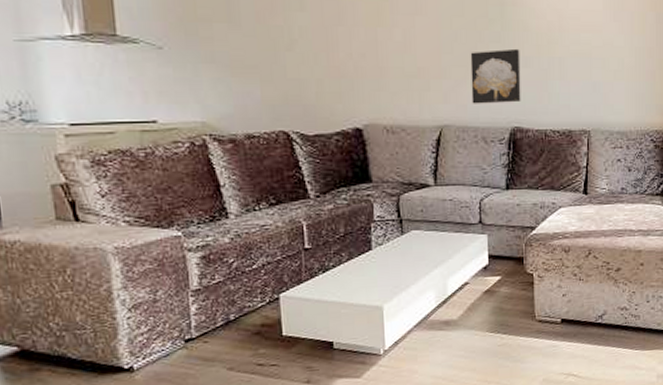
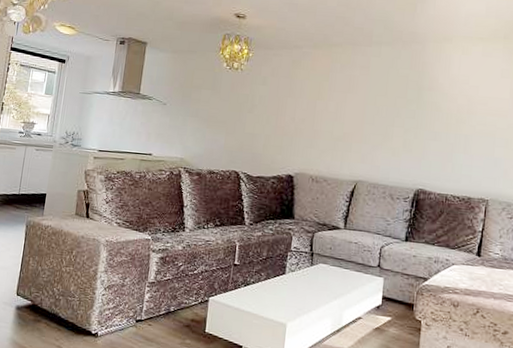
wall art: present [470,48,521,104] -> none [384,124,431,169]

